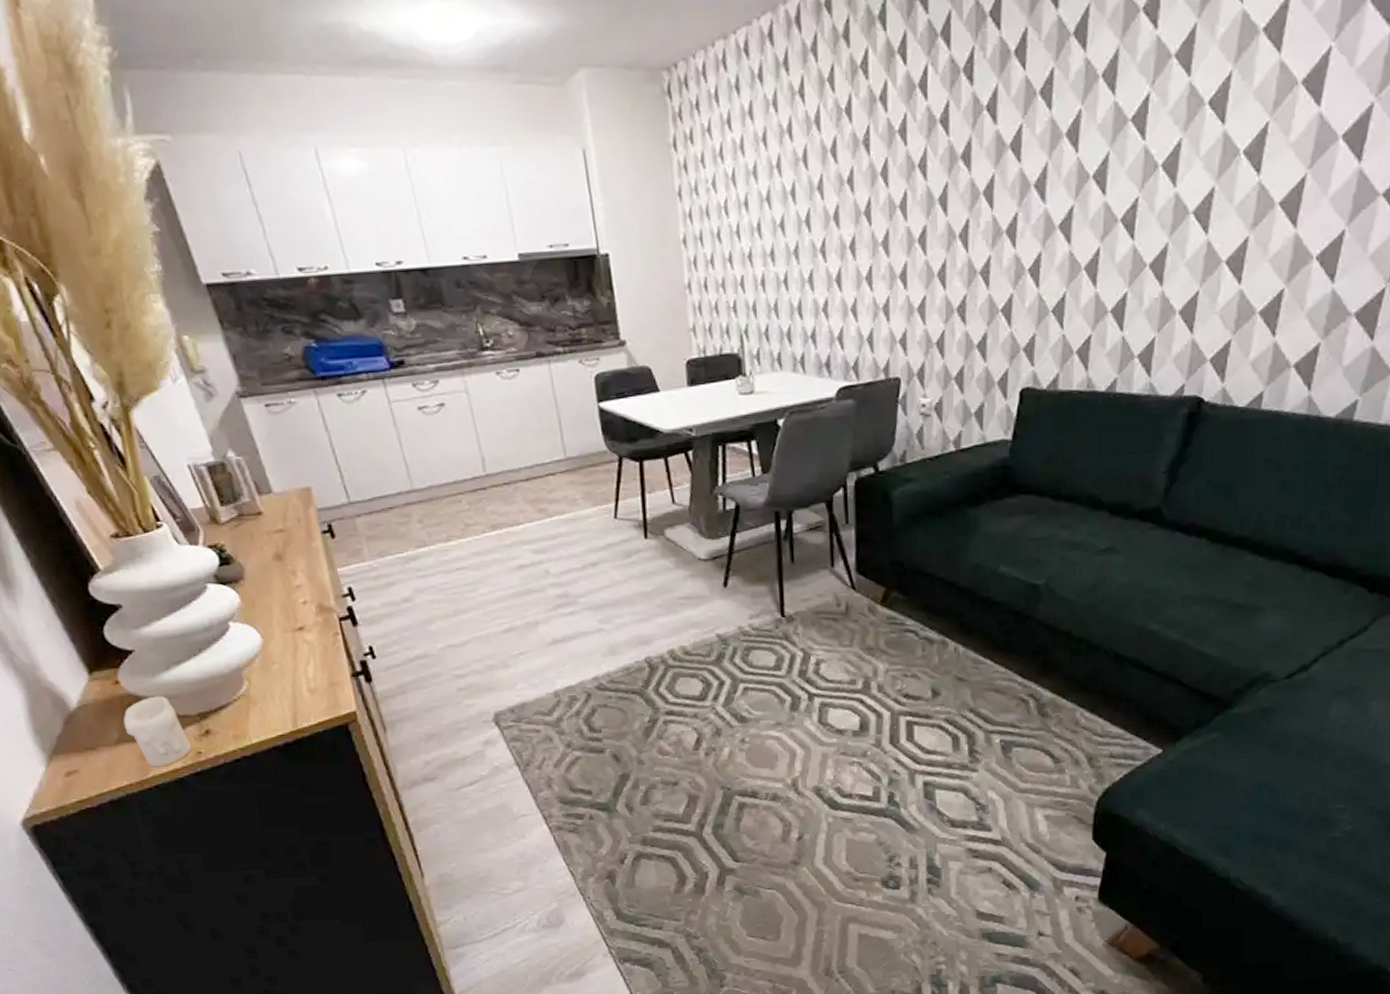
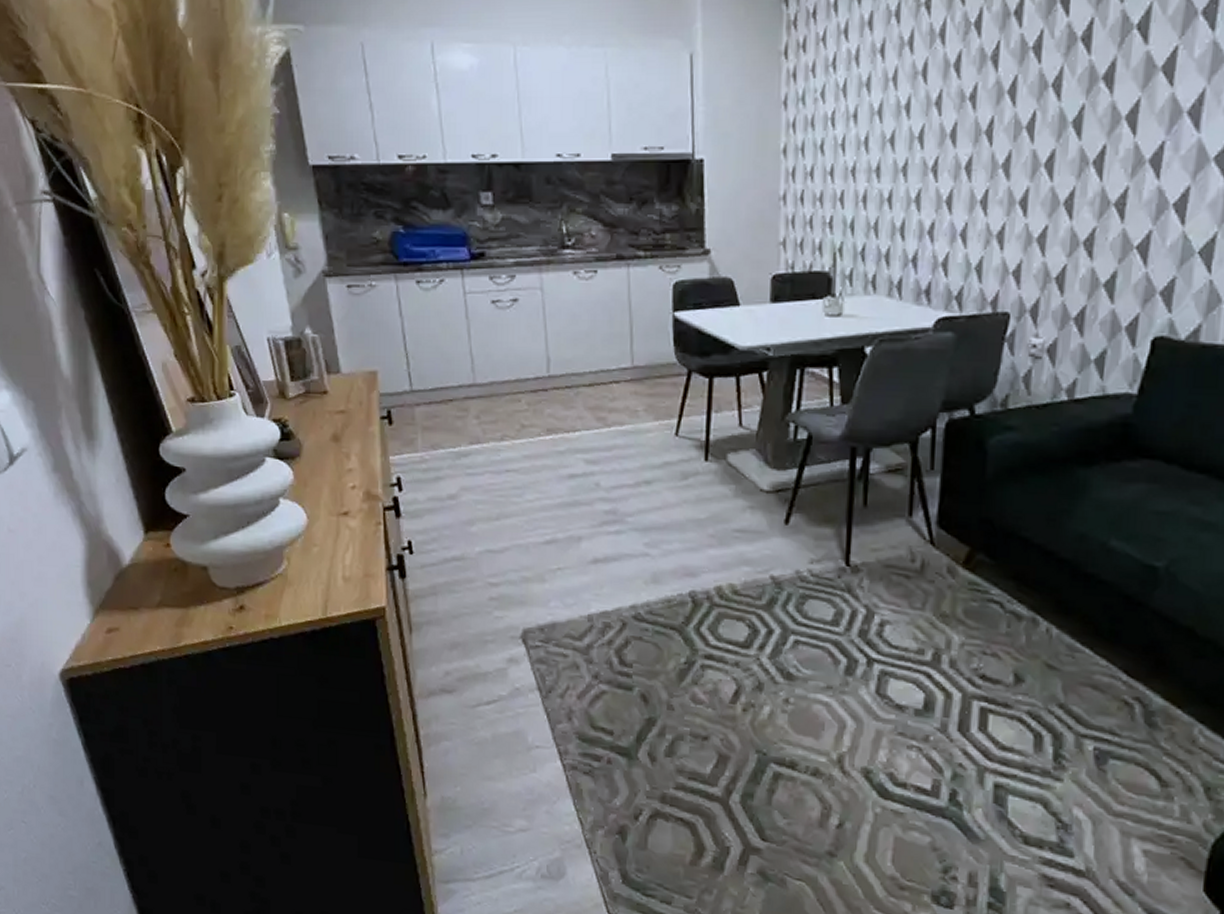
candle: present [123,695,192,767] -> none [167,563,224,637]

